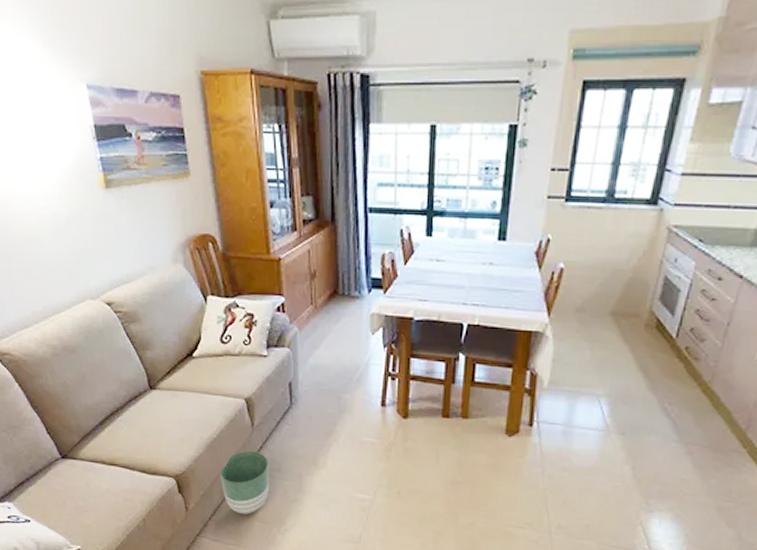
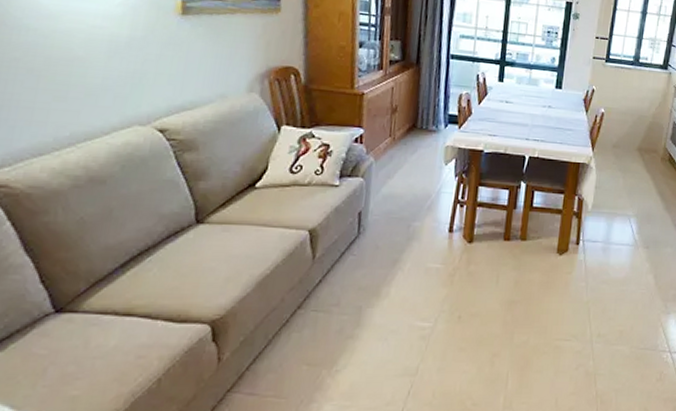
planter: present [220,450,269,514] -> none [267,285,327,358]

